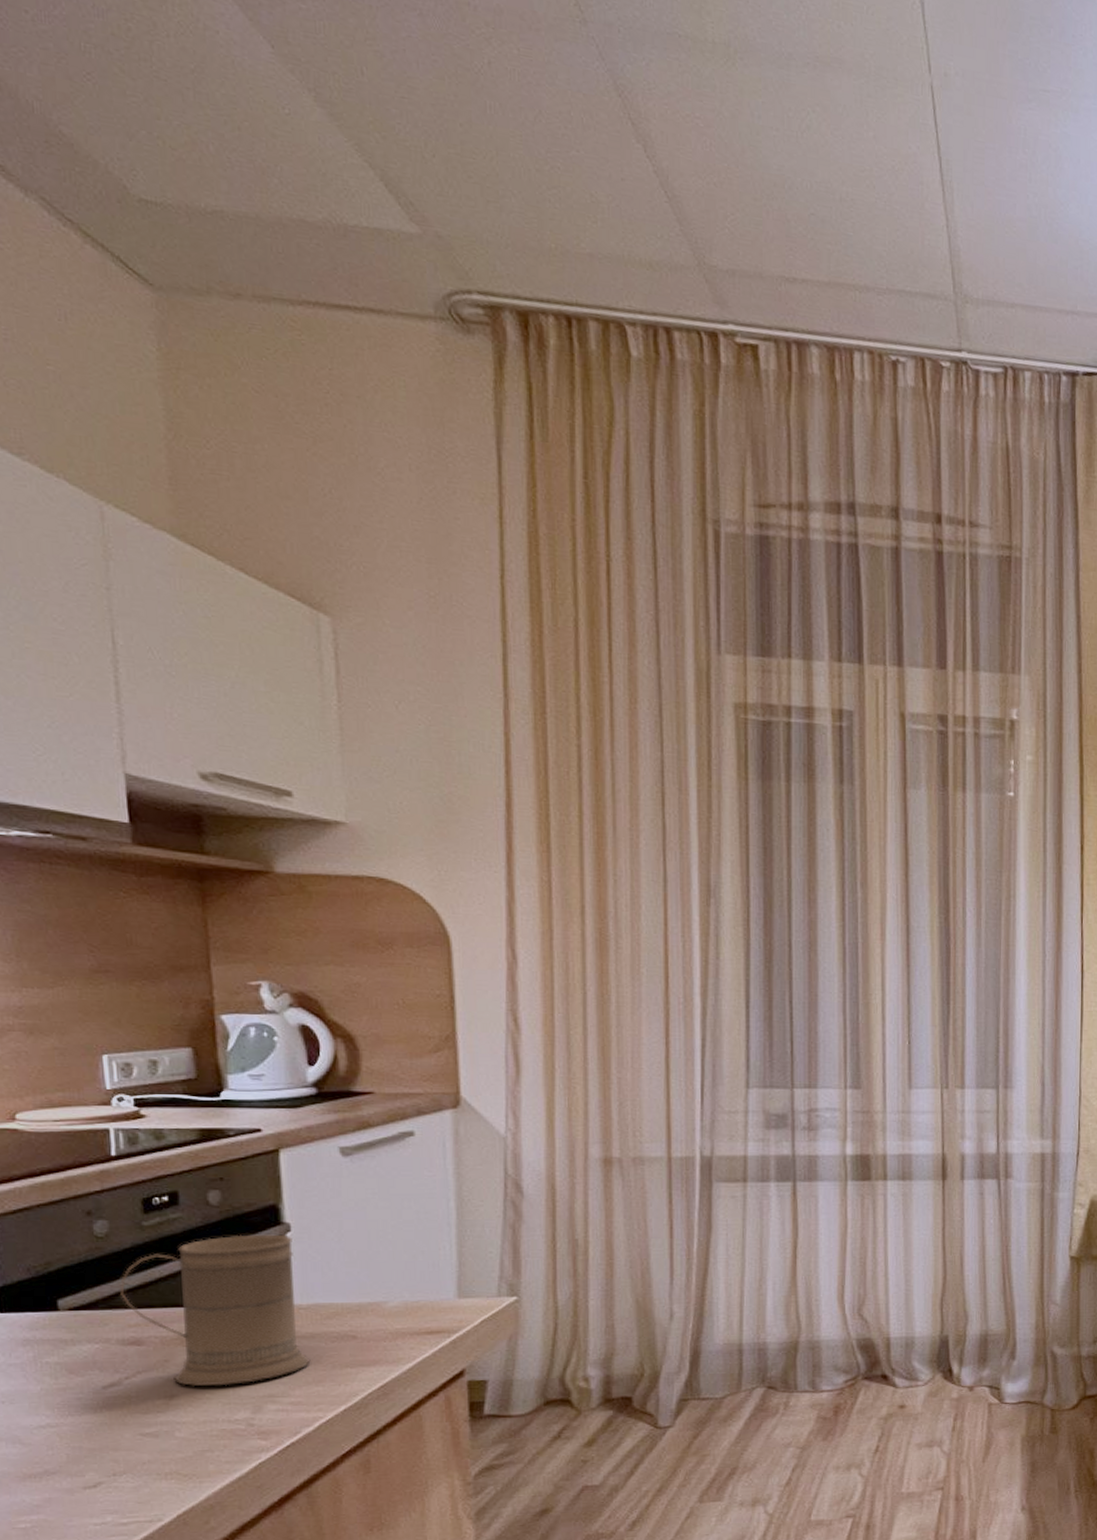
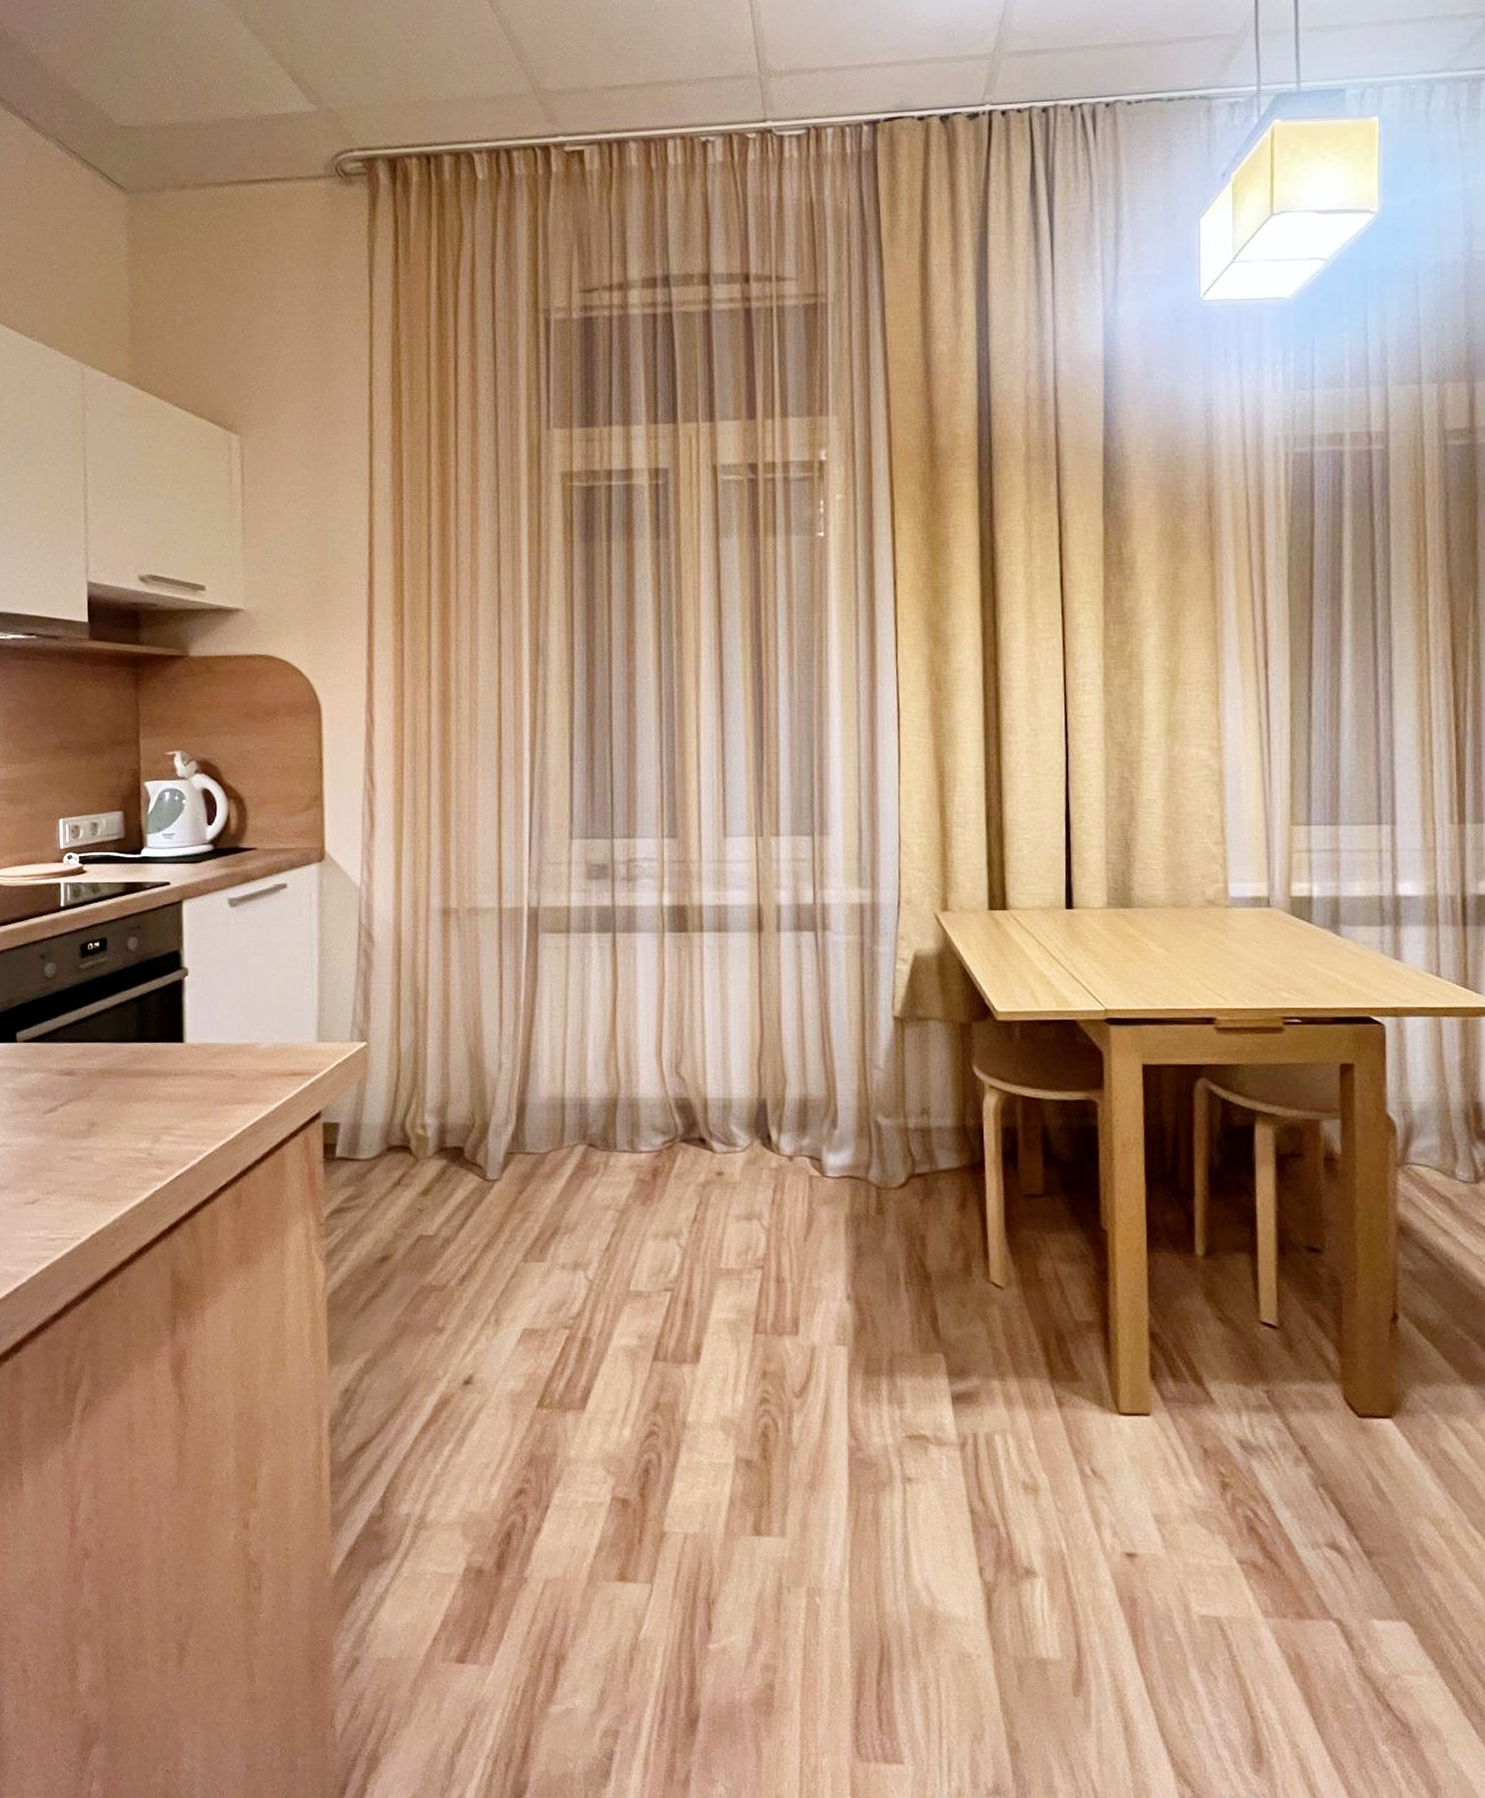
mug: present [120,1234,311,1387] -> none [61,978,199,1117]

